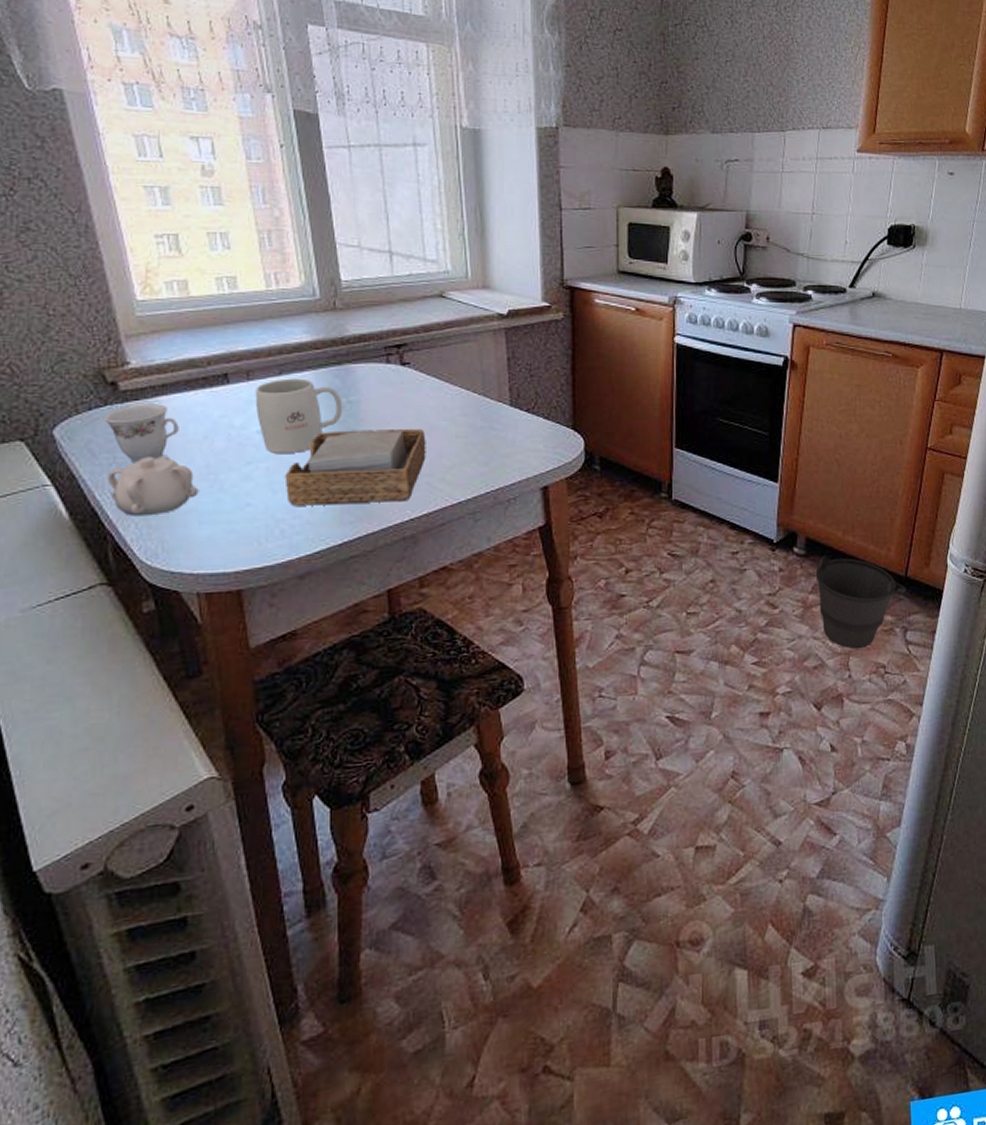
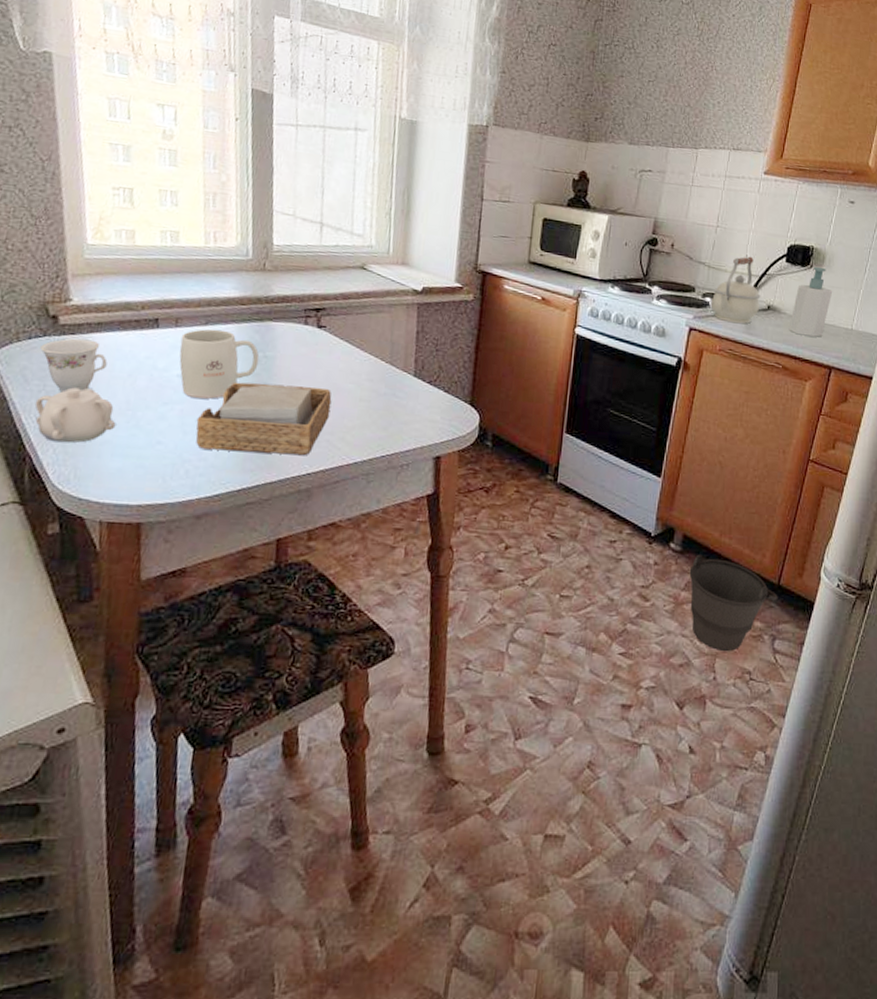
kettle: none [813,242,864,315] -> present [710,256,761,324]
soap bottle: none [895,246,938,322] -> present [788,266,833,338]

